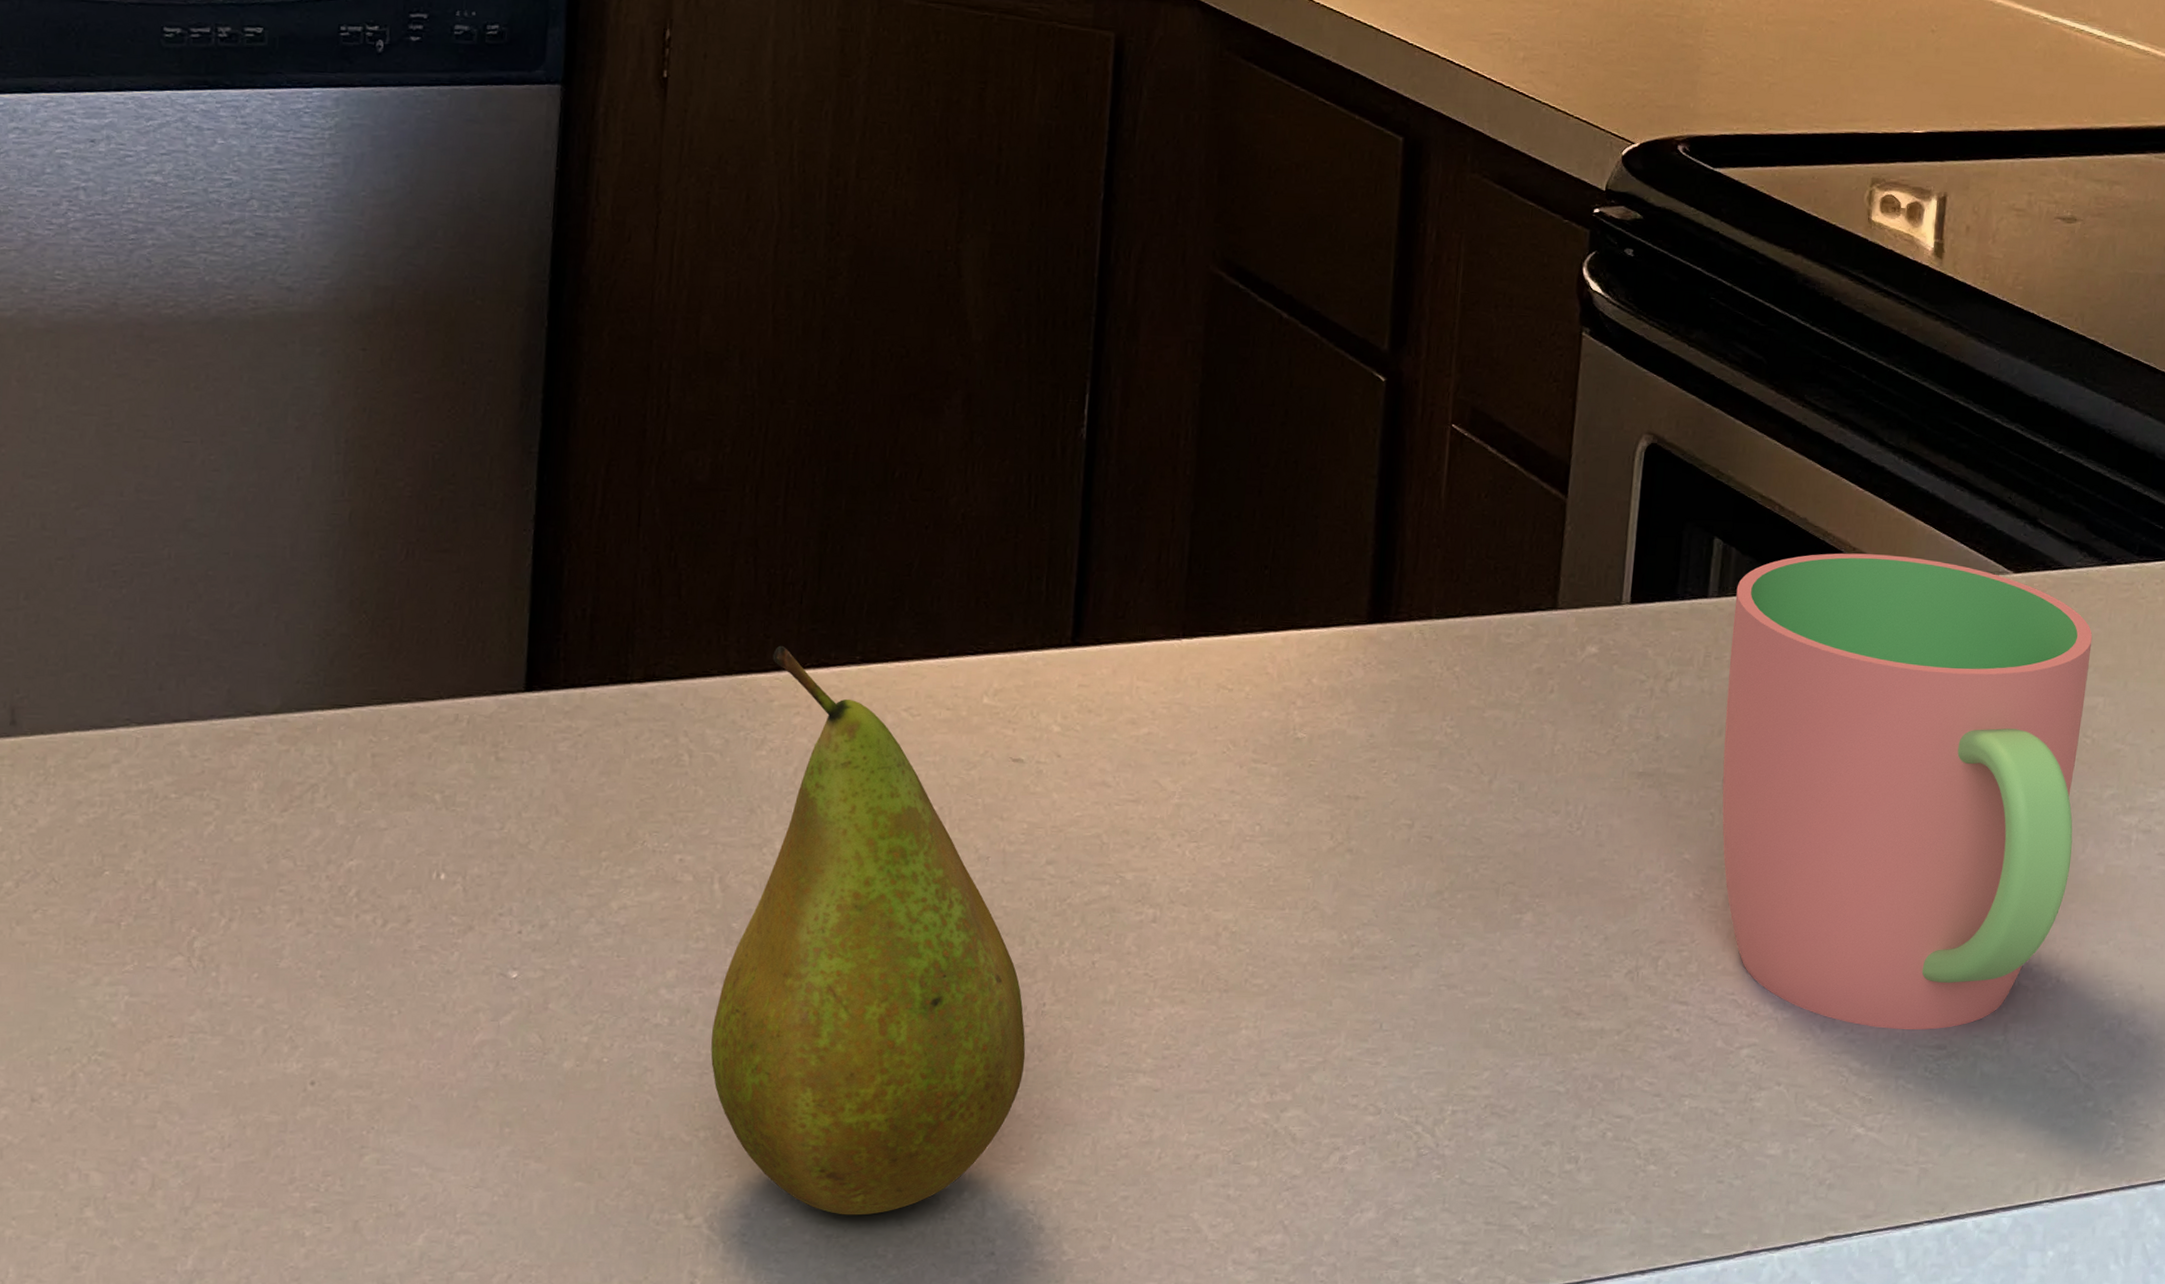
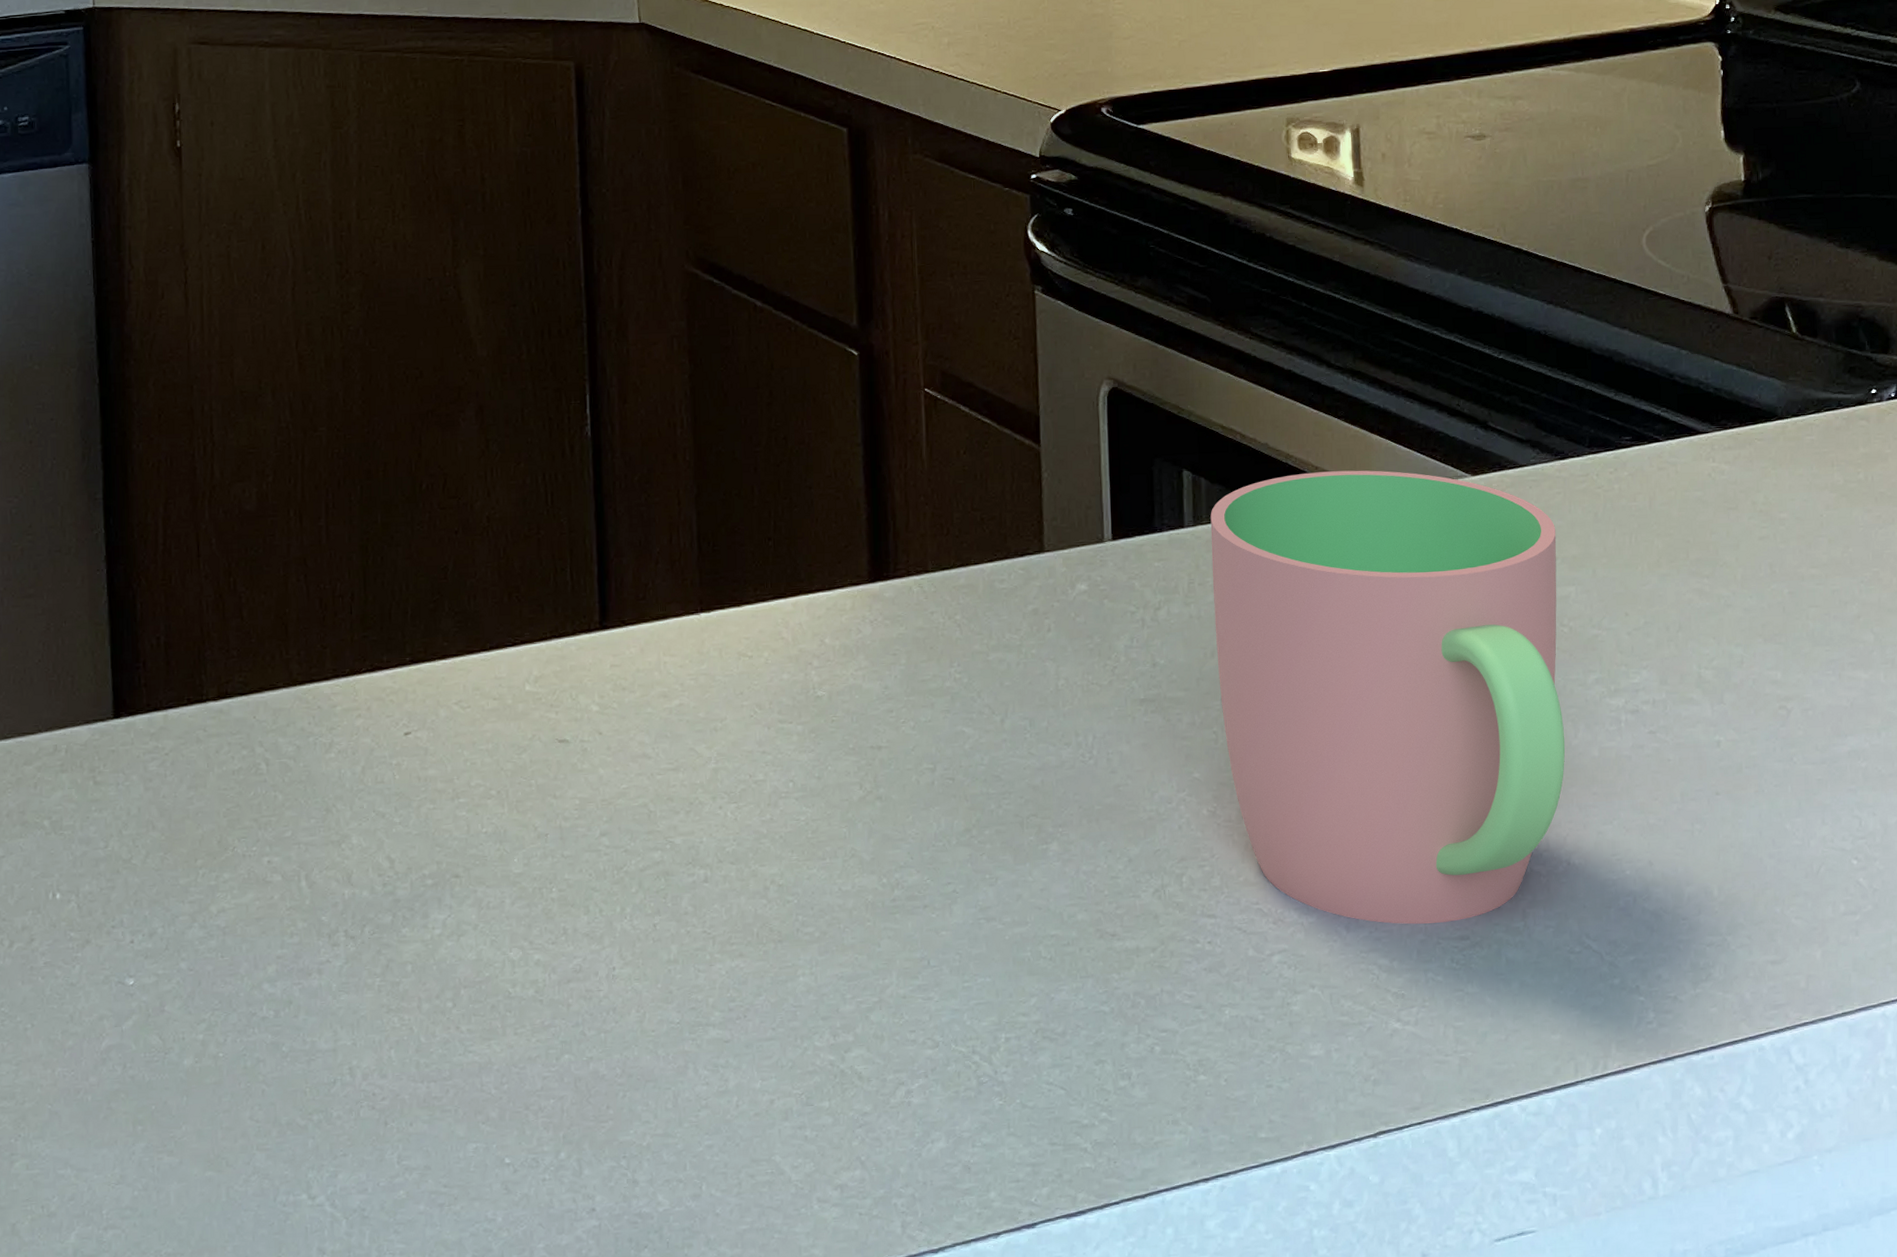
fruit: present [711,645,1026,1216] -> none [314,654,603,1184]

